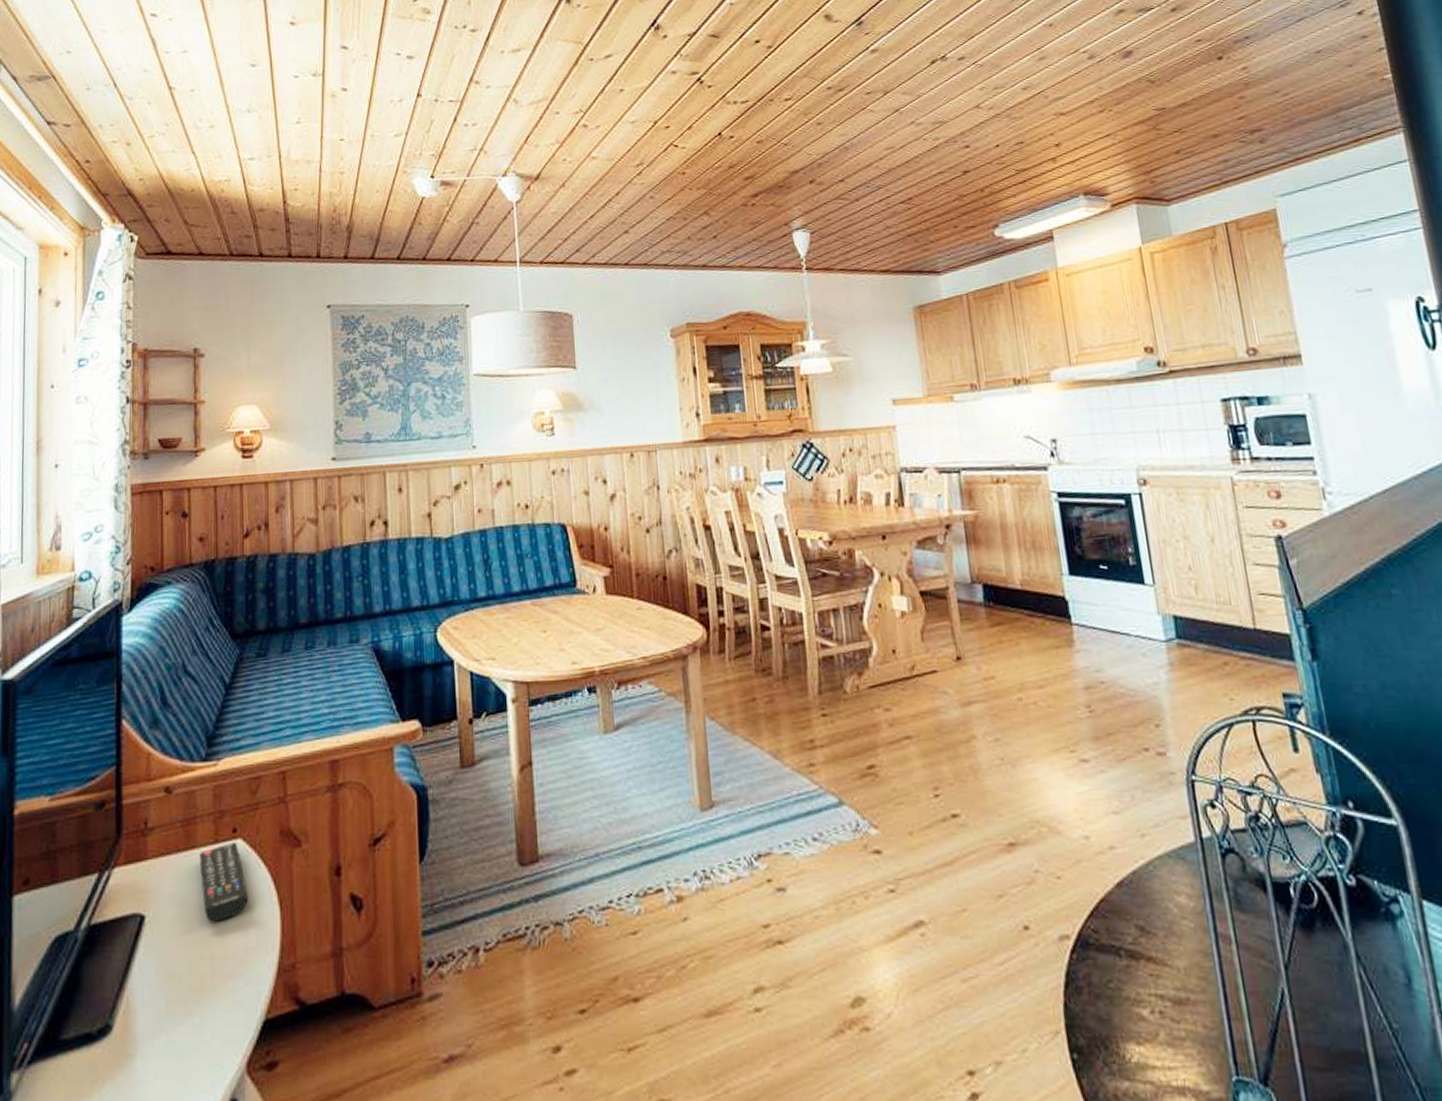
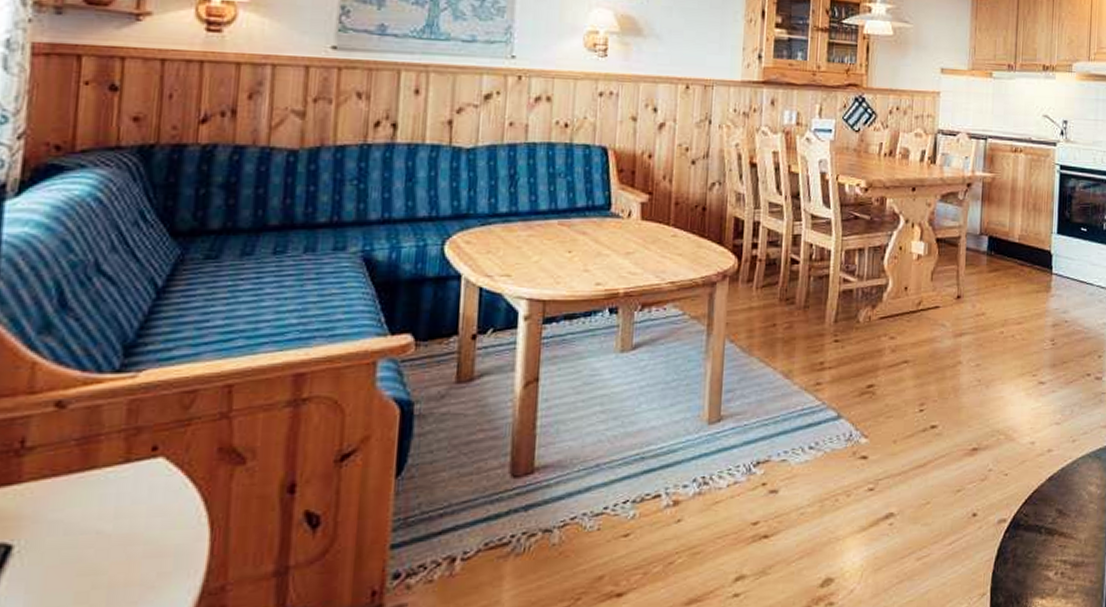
remote control: present [199,841,248,922] -> none [100,460,167,548]

